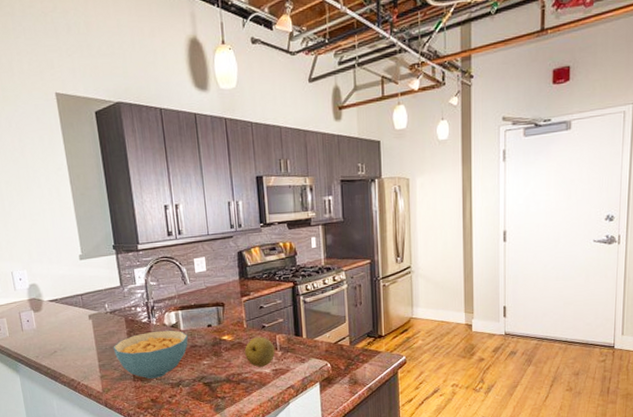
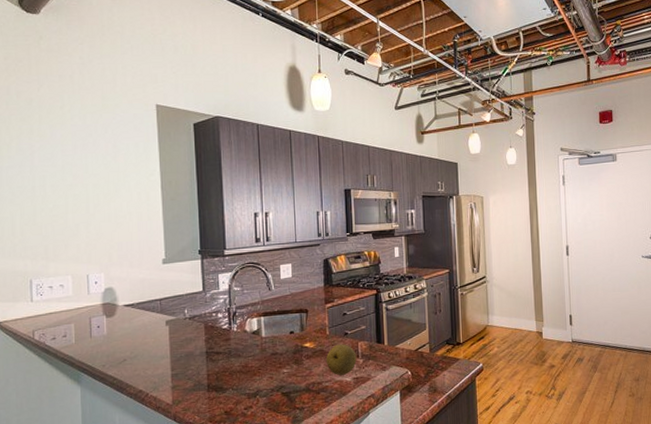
cereal bowl: present [113,330,188,379] -> none [189,337,269,390]

